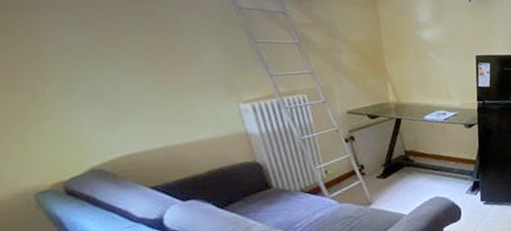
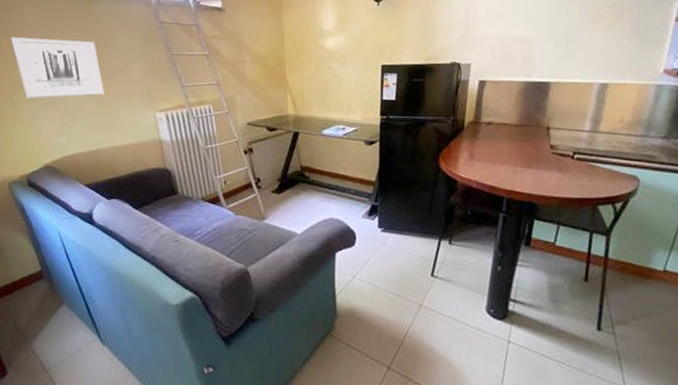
wall art: none [25,17,170,92] -> present [10,37,104,99]

